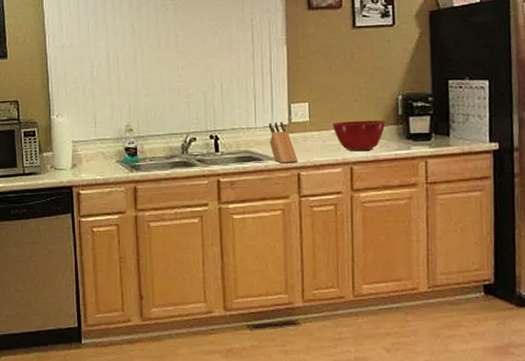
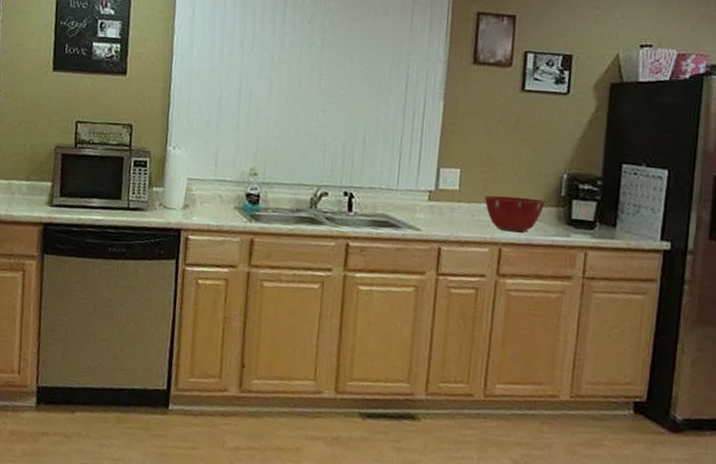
knife block: present [268,122,298,164] -> none [410,185,441,236]

